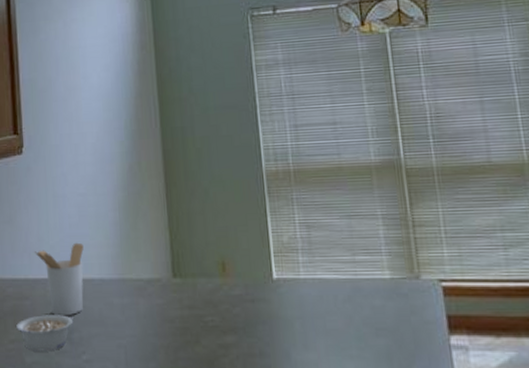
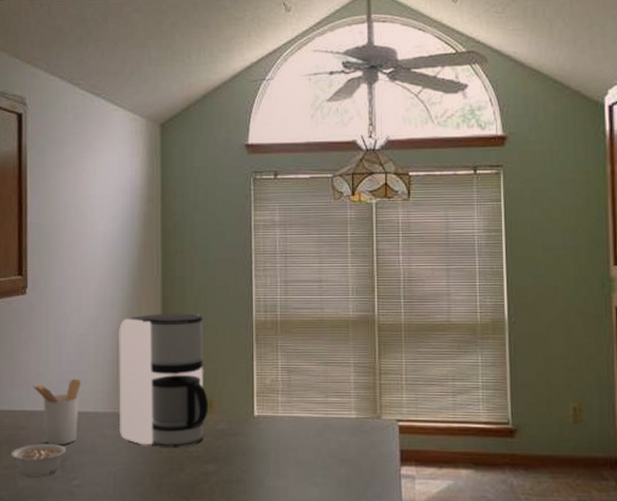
coffee maker: none [119,165,222,316] -> present [119,312,208,447]

